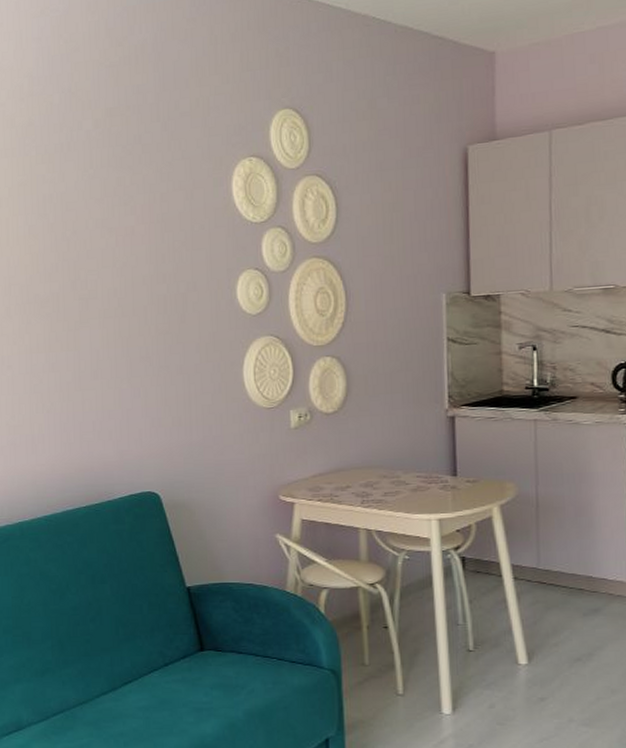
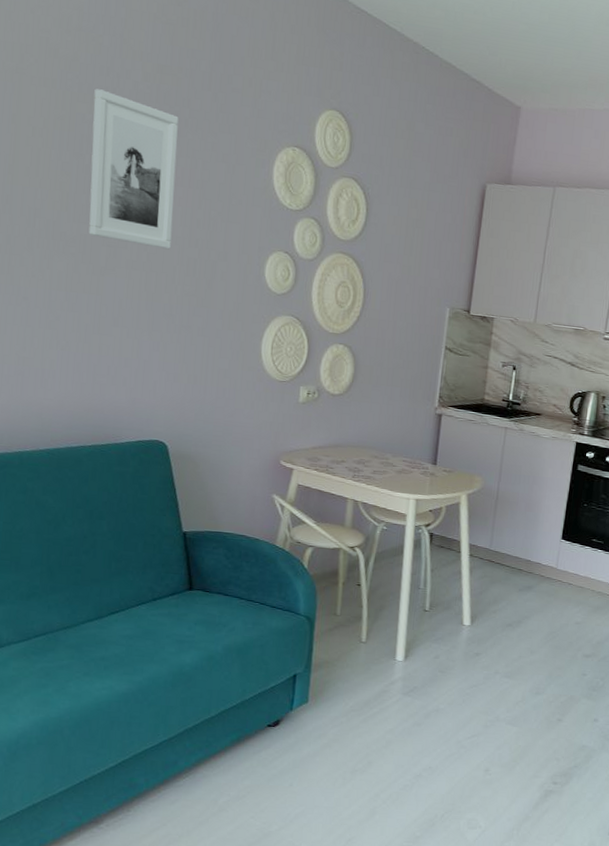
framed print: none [51,146,139,293] -> present [88,89,179,250]

